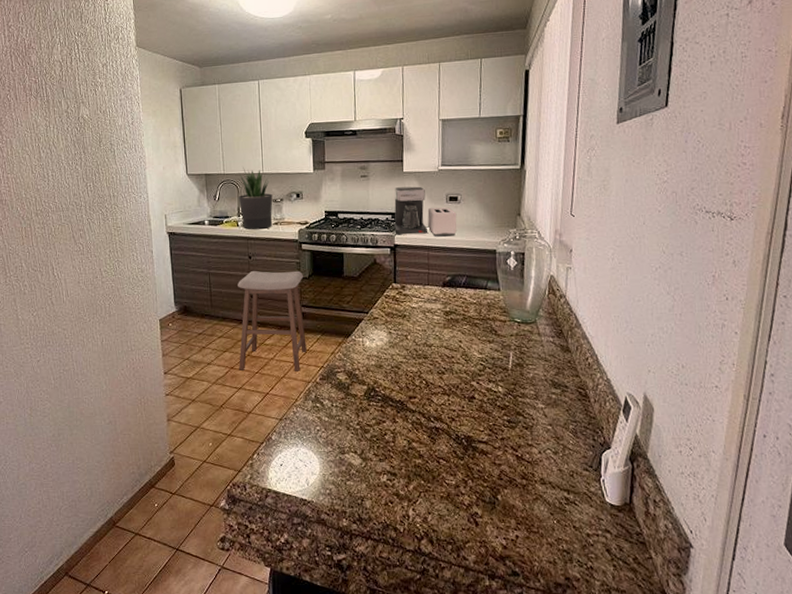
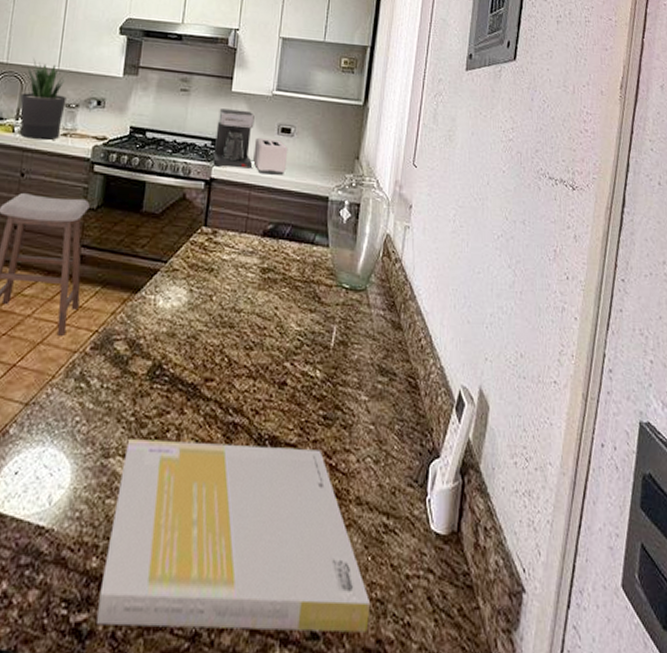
book: none [351,441,559,572] -> present [97,439,371,633]

